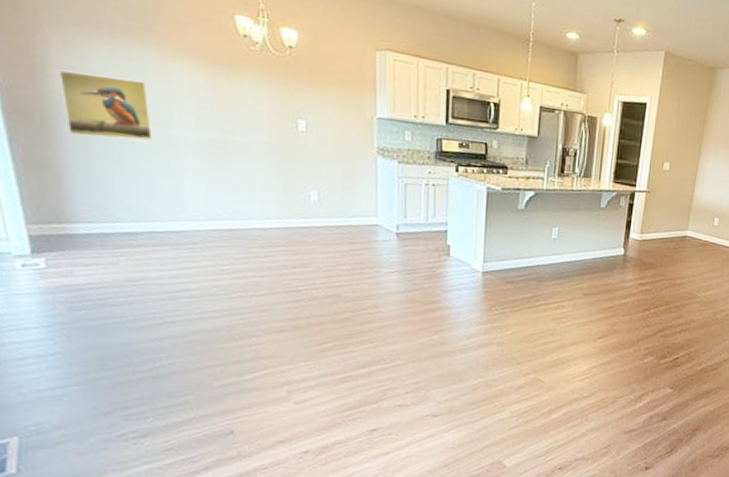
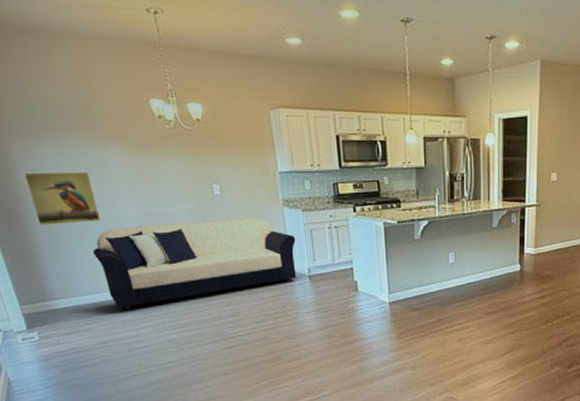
sofa: none [135,150,387,246] -> present [92,217,297,311]

